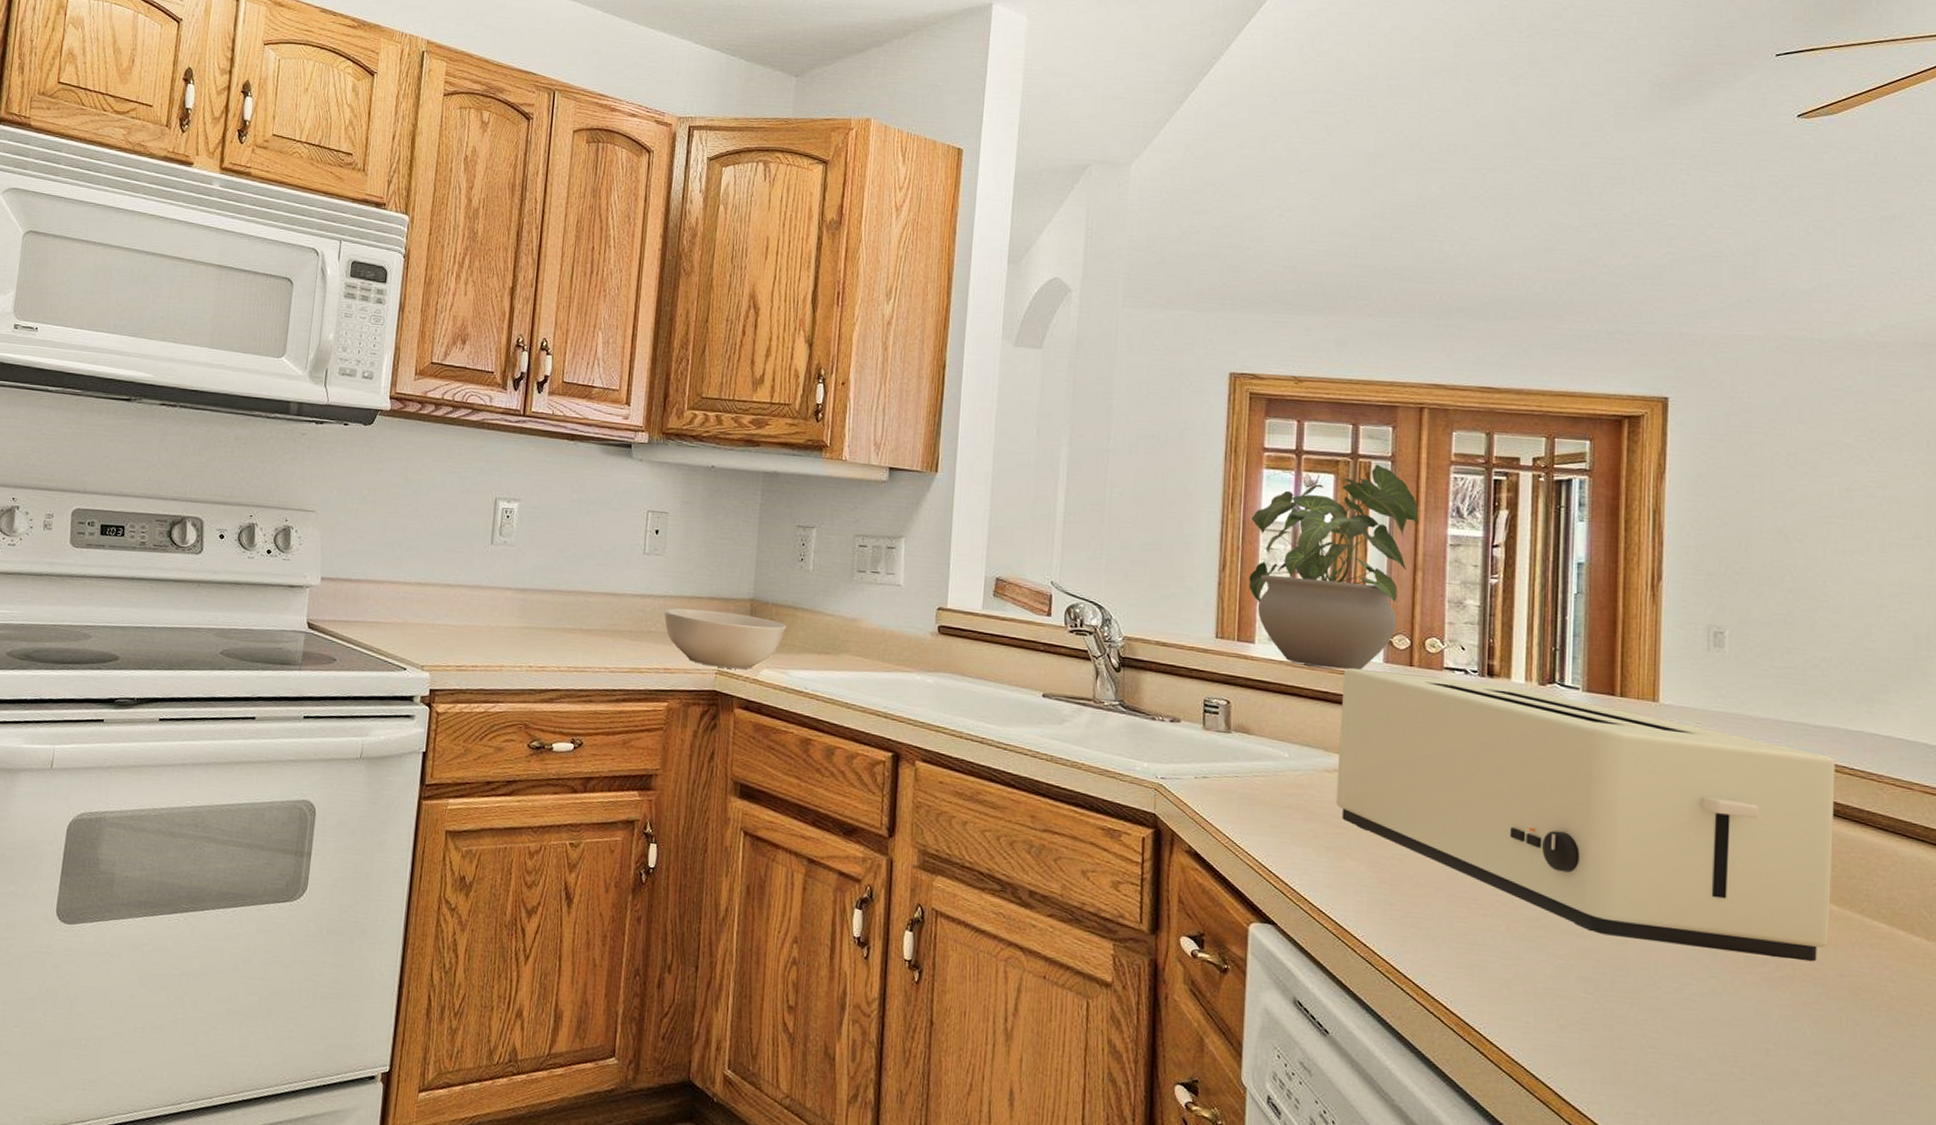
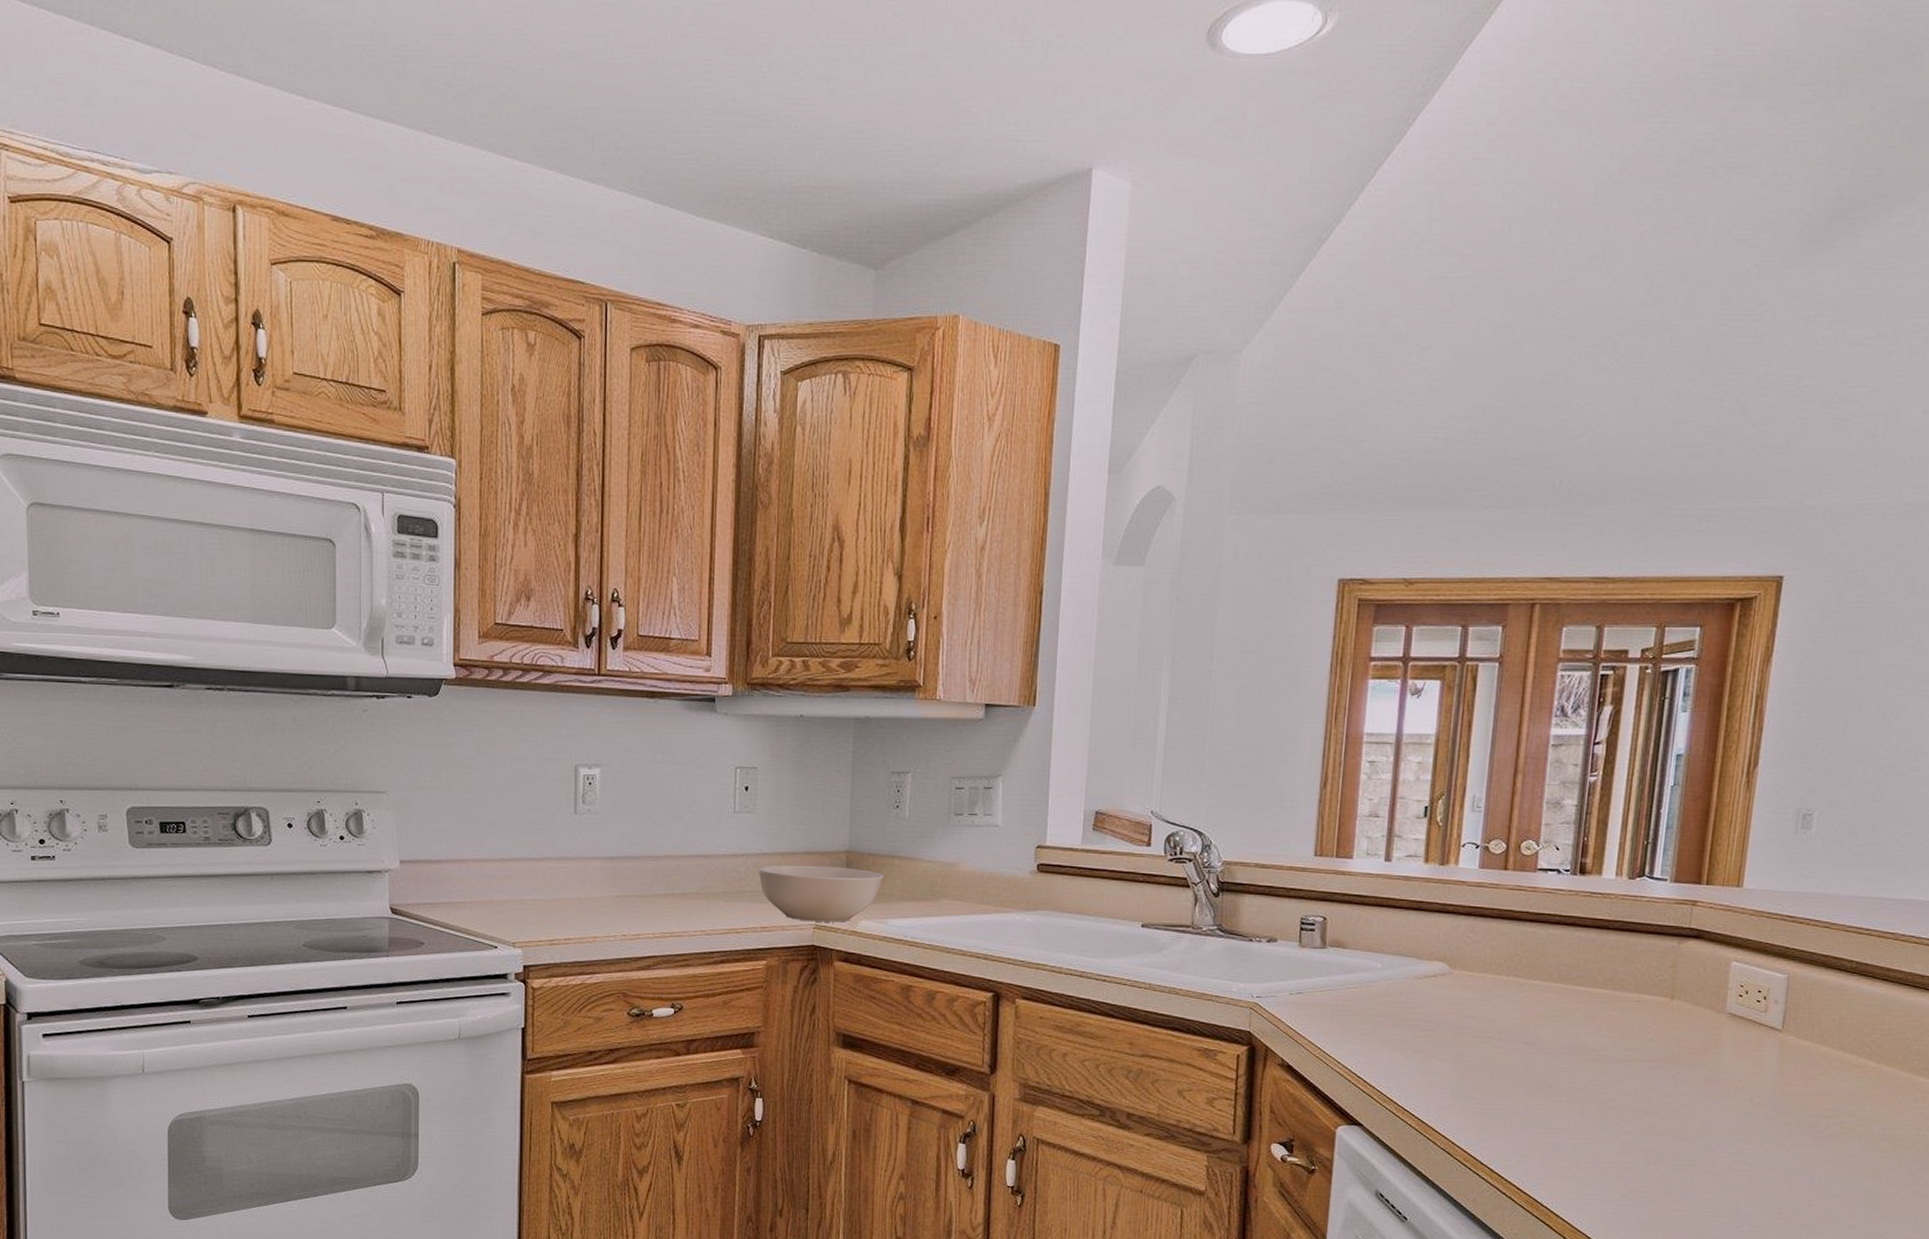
potted plant: present [1249,464,1419,670] -> none [1349,666,1523,878]
toaster: present [1336,667,1835,962] -> none [1425,875,1904,1119]

